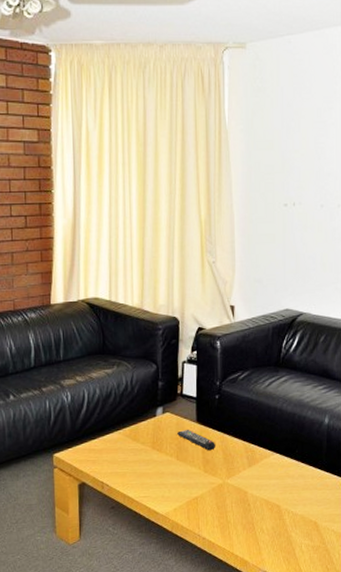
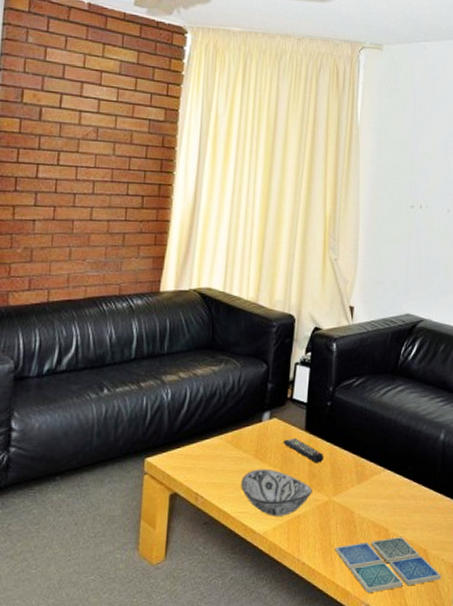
decorative bowl: none [141,457,207,499] -> present [241,468,312,516]
drink coaster: none [232,512,332,561] -> present [335,537,441,593]

